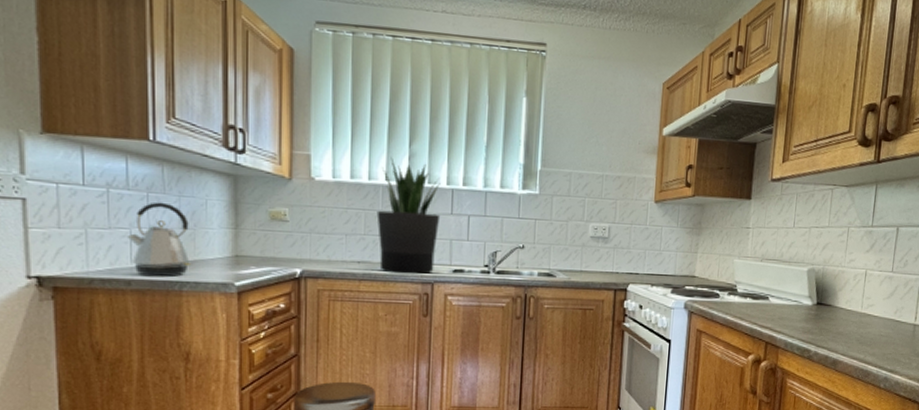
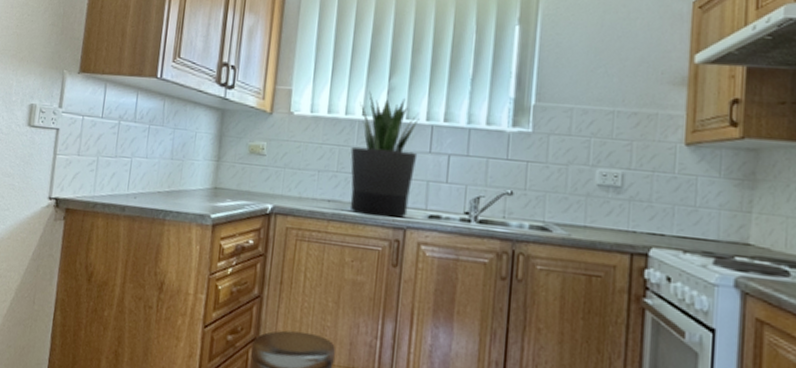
kettle: present [127,202,194,276] -> none [127,133,179,205]

